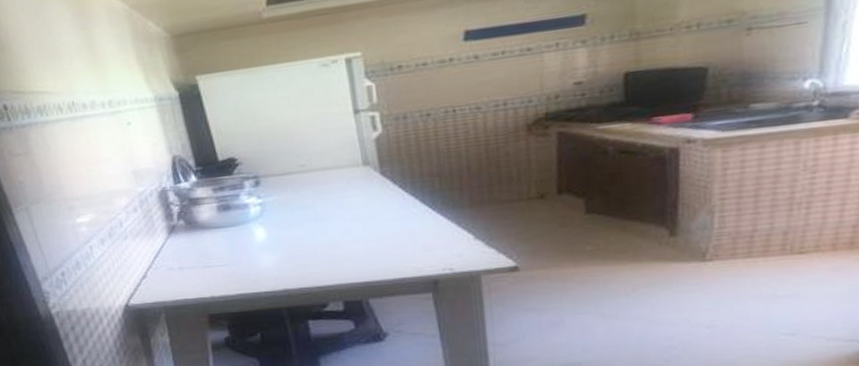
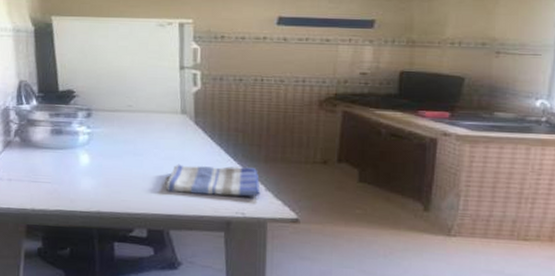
dish towel: none [357,215,469,257] -> present [165,164,261,197]

